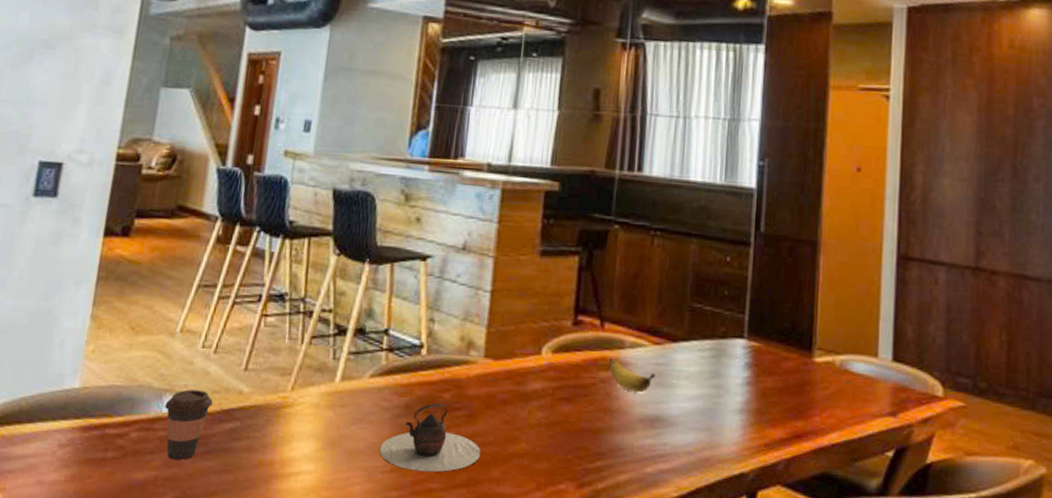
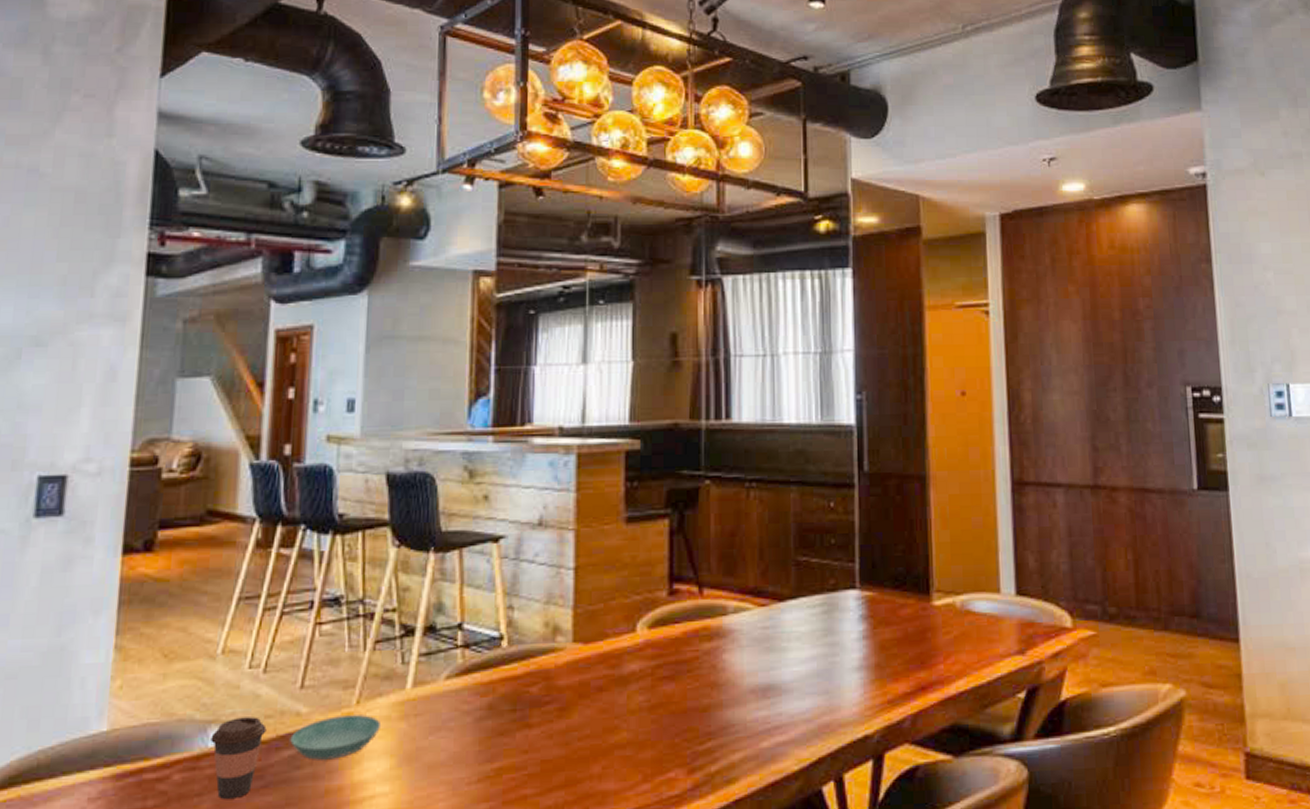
saucer: none [232,398,311,436] -> present [290,715,380,760]
teapot: present [379,403,481,473] -> none [462,699,578,778]
banana: present [609,358,656,393] -> none [712,627,764,662]

